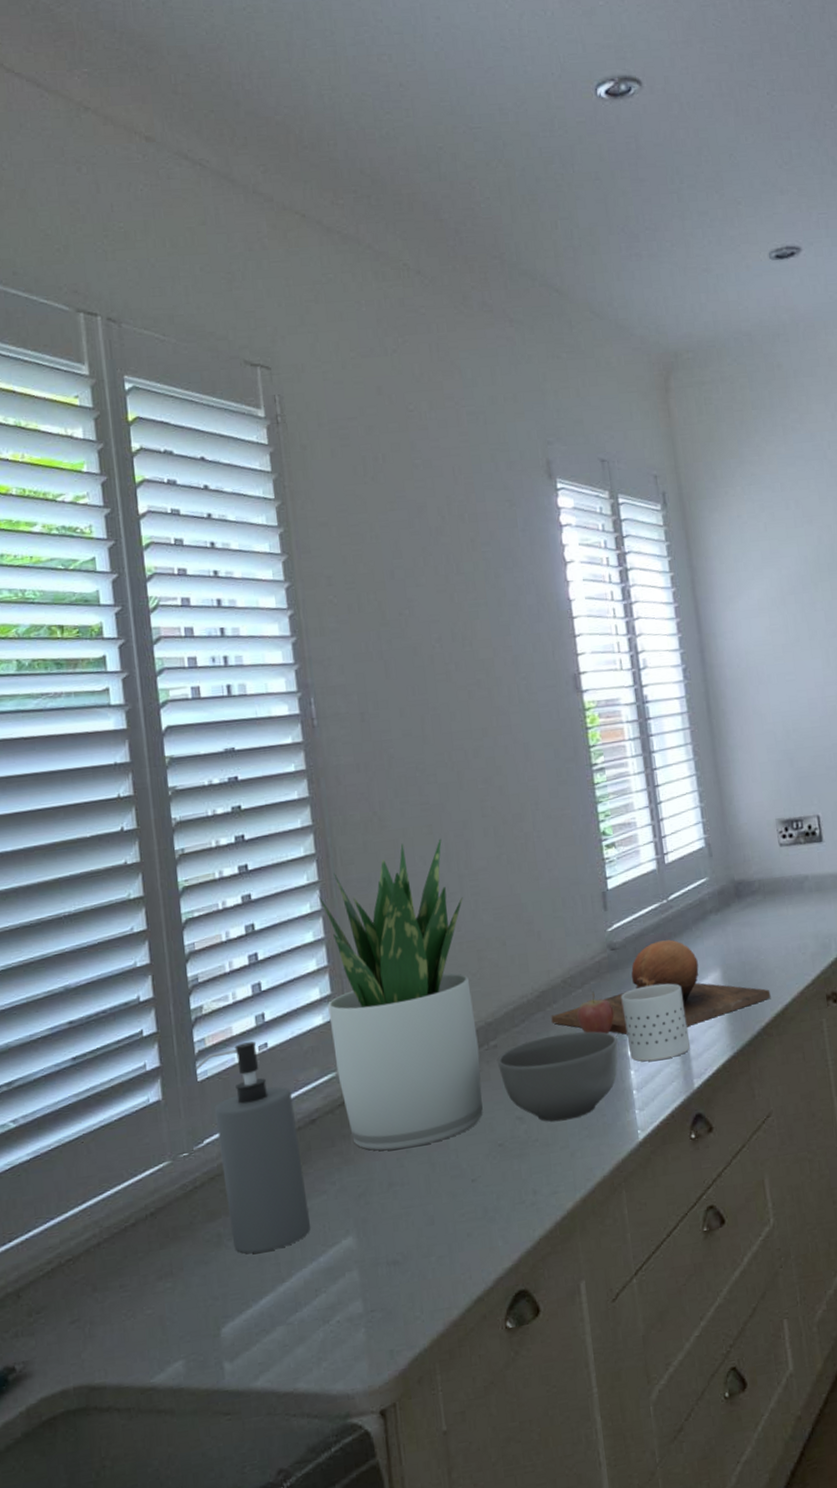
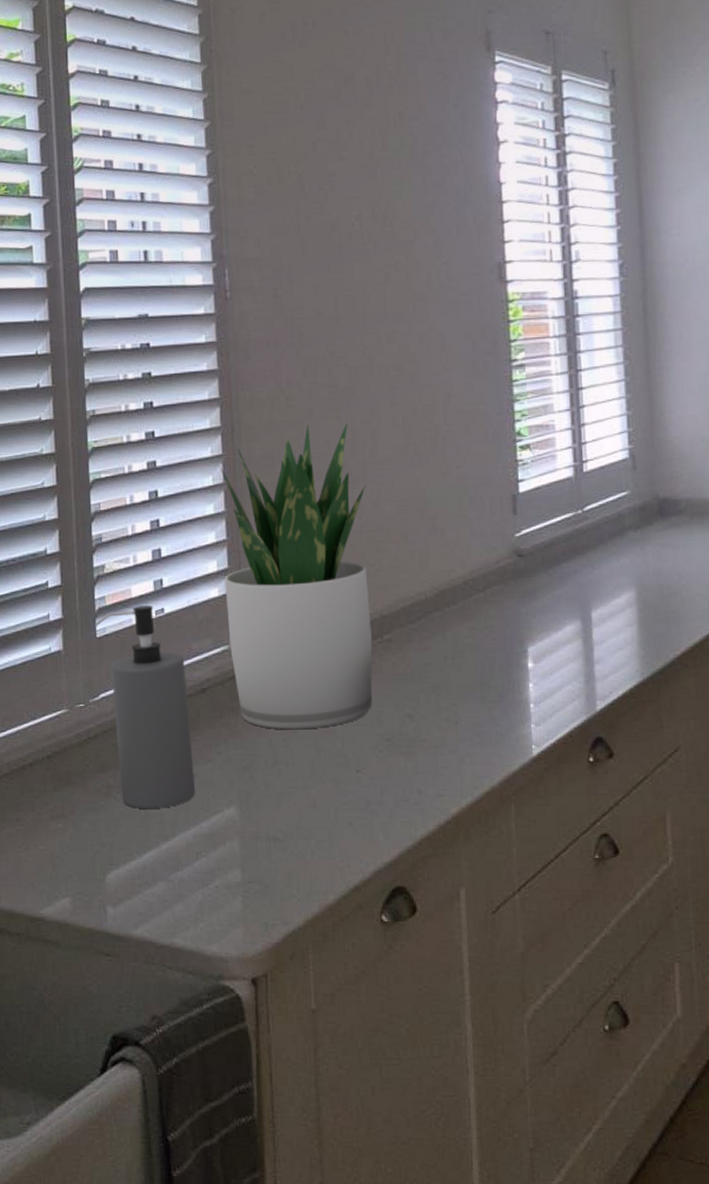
bowl: present [496,1031,618,1122] -> none [389,636,518,725]
chopping board: present [551,939,771,1035] -> none [449,552,690,645]
fruit: present [577,991,615,1035] -> none [476,596,516,643]
mug: present [621,983,690,1062] -> none [524,597,595,676]

